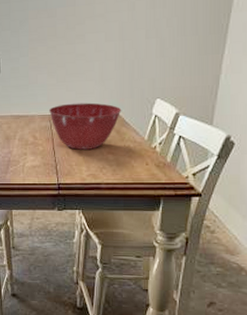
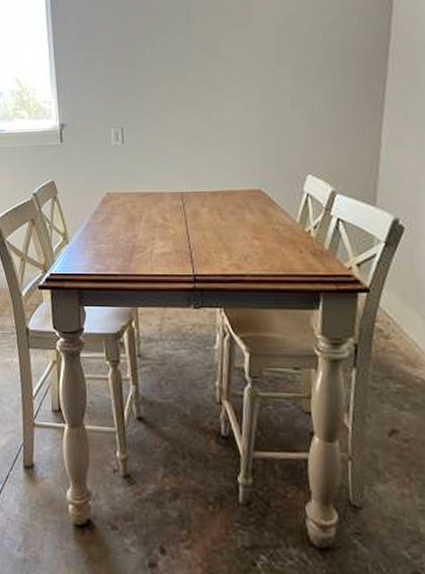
mixing bowl: present [49,102,122,150] -> none [181,178,267,234]

